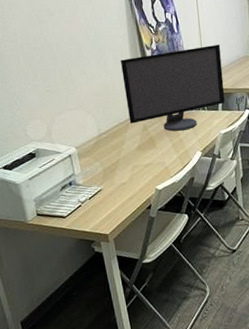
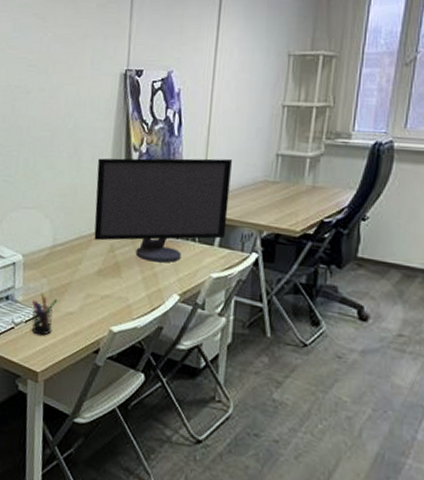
pen holder: none [92,173,112,207] -> present [31,292,58,336]

